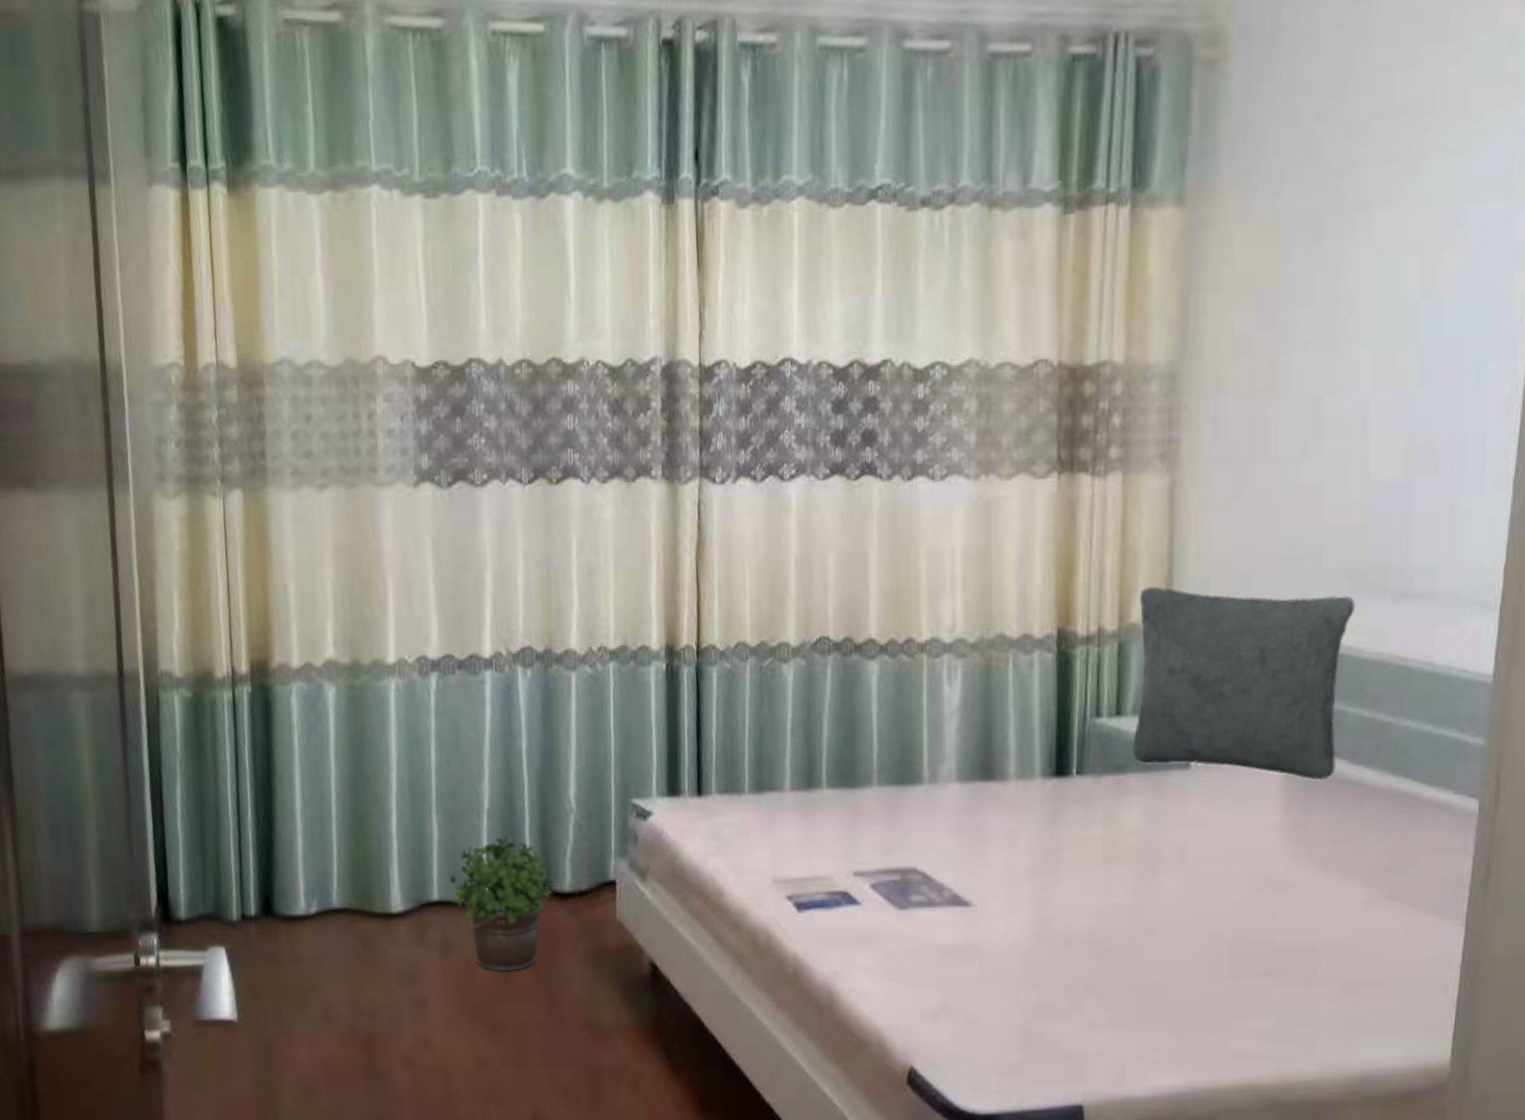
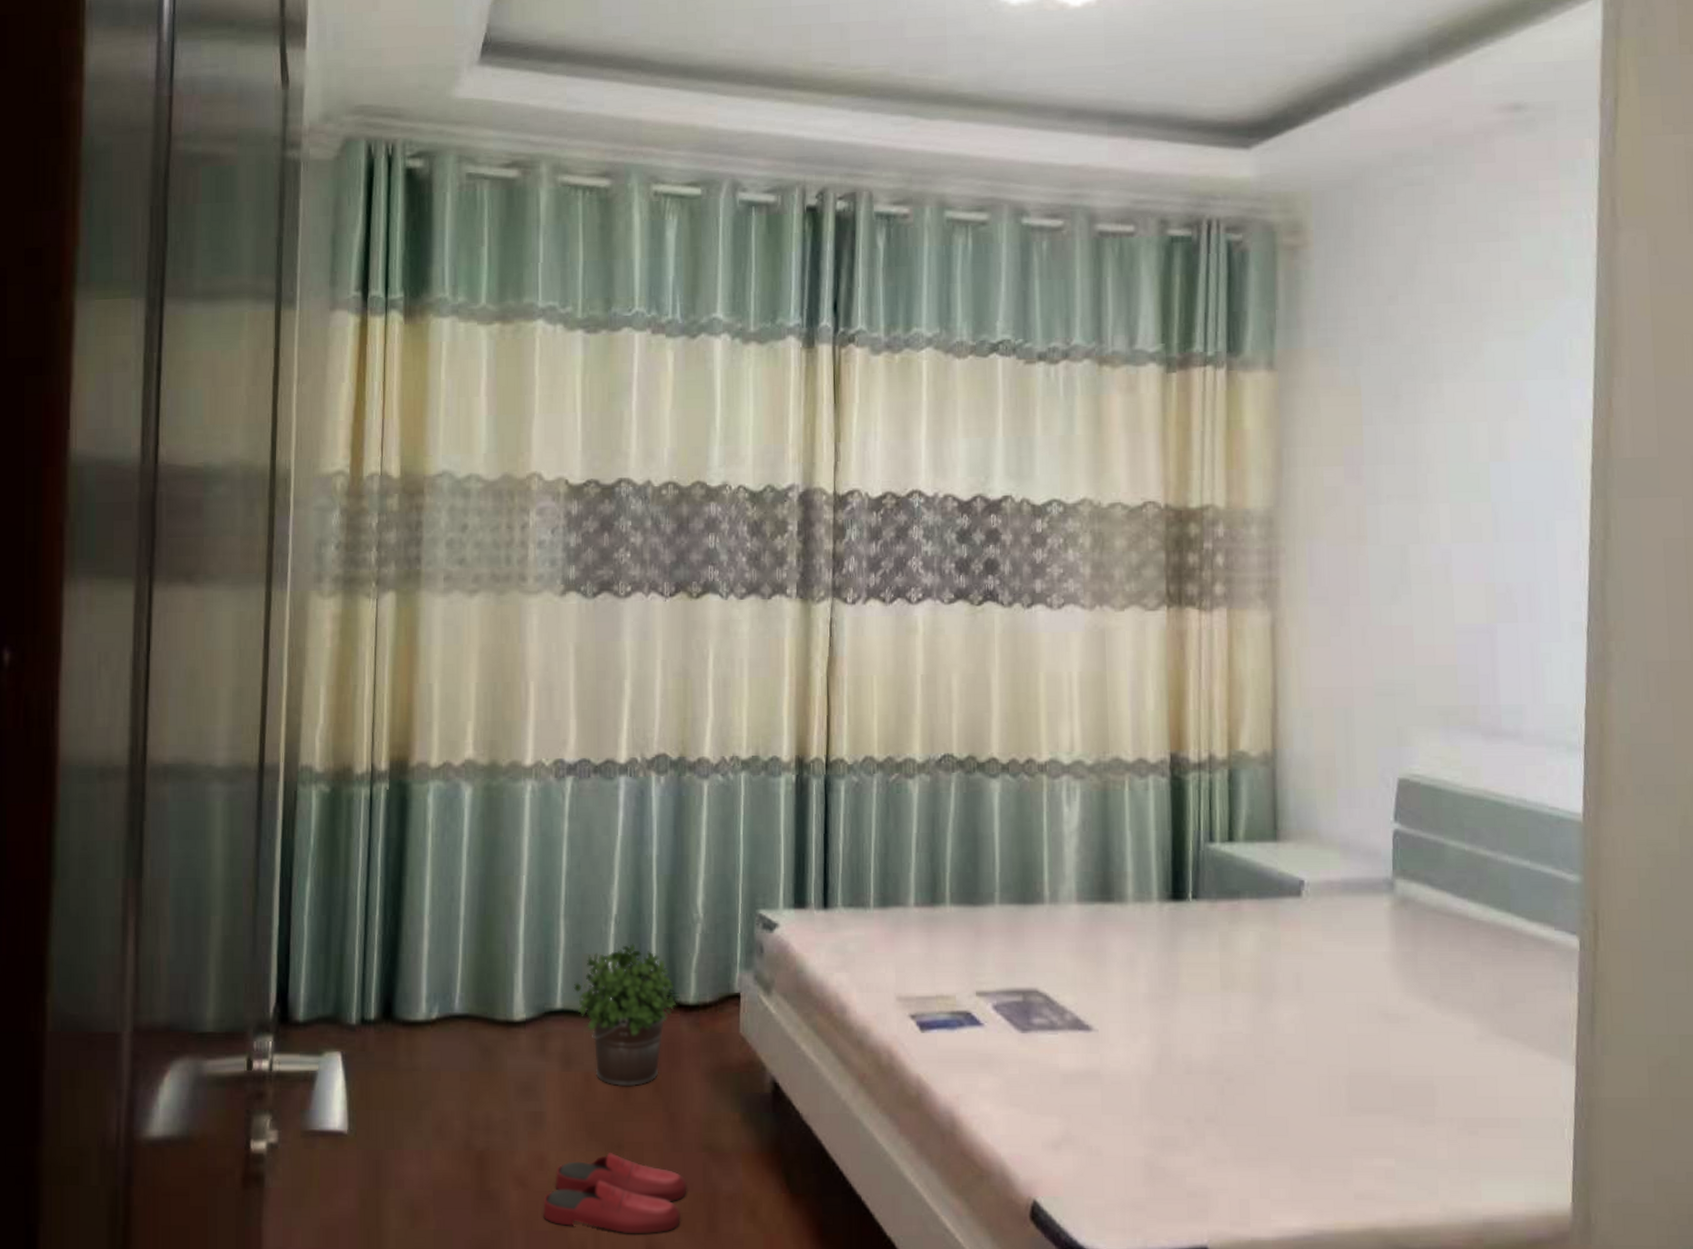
slippers: none [430,1032,570,1107] -> present [542,1152,687,1234]
pillow: present [1133,587,1356,780] -> none [1245,717,1450,912]

